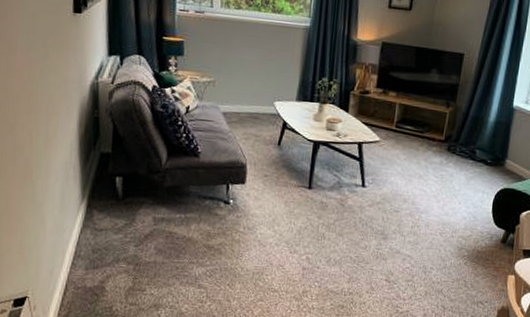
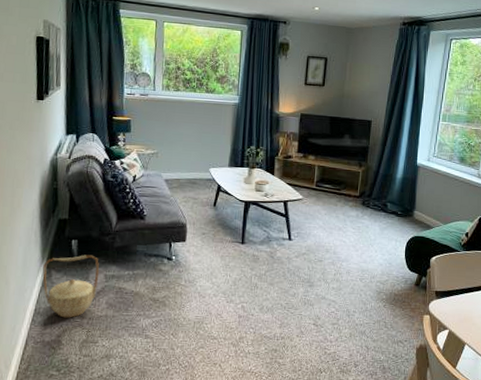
basket: none [83,194,147,263] -> present [42,254,99,318]

